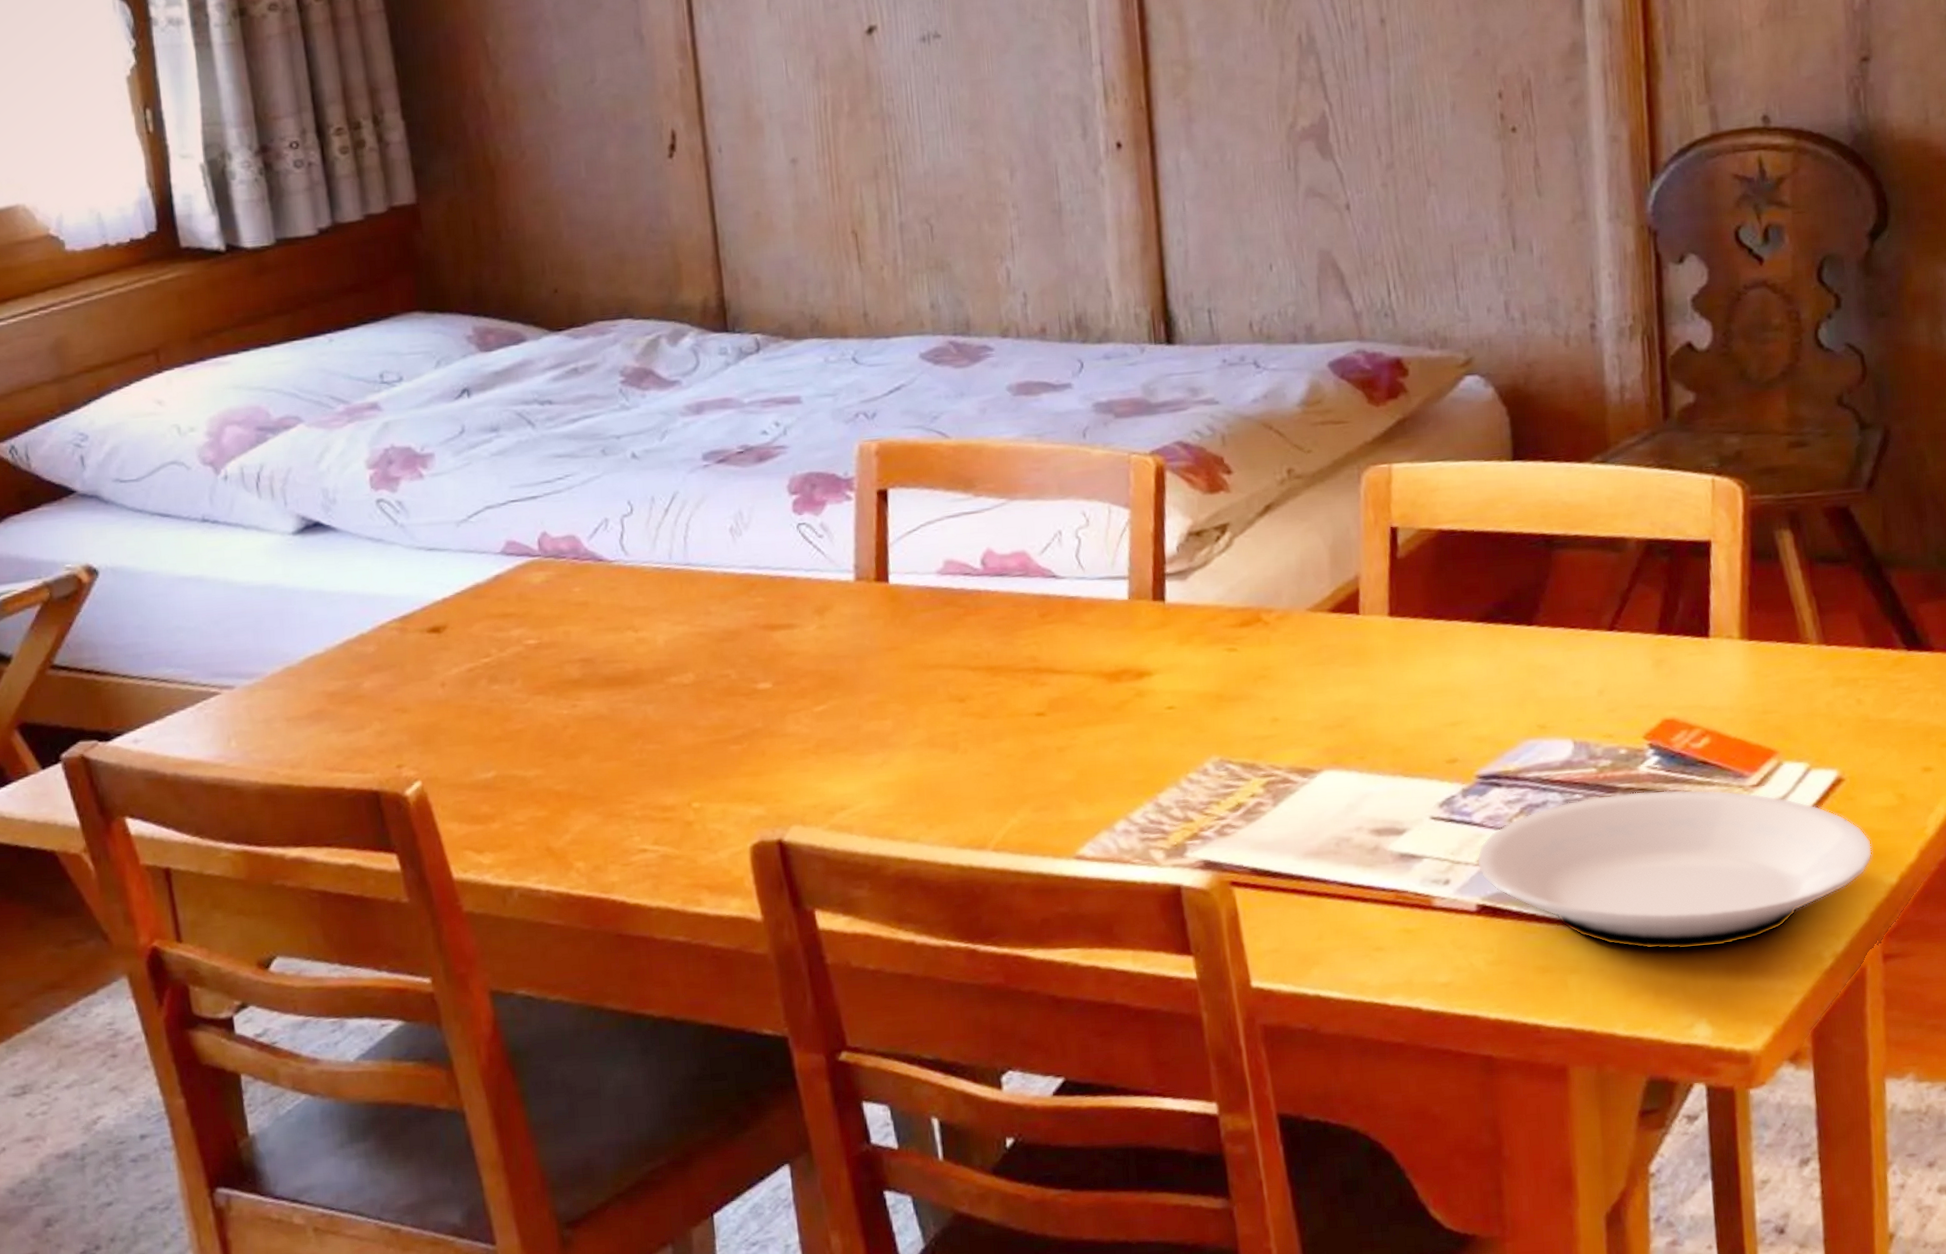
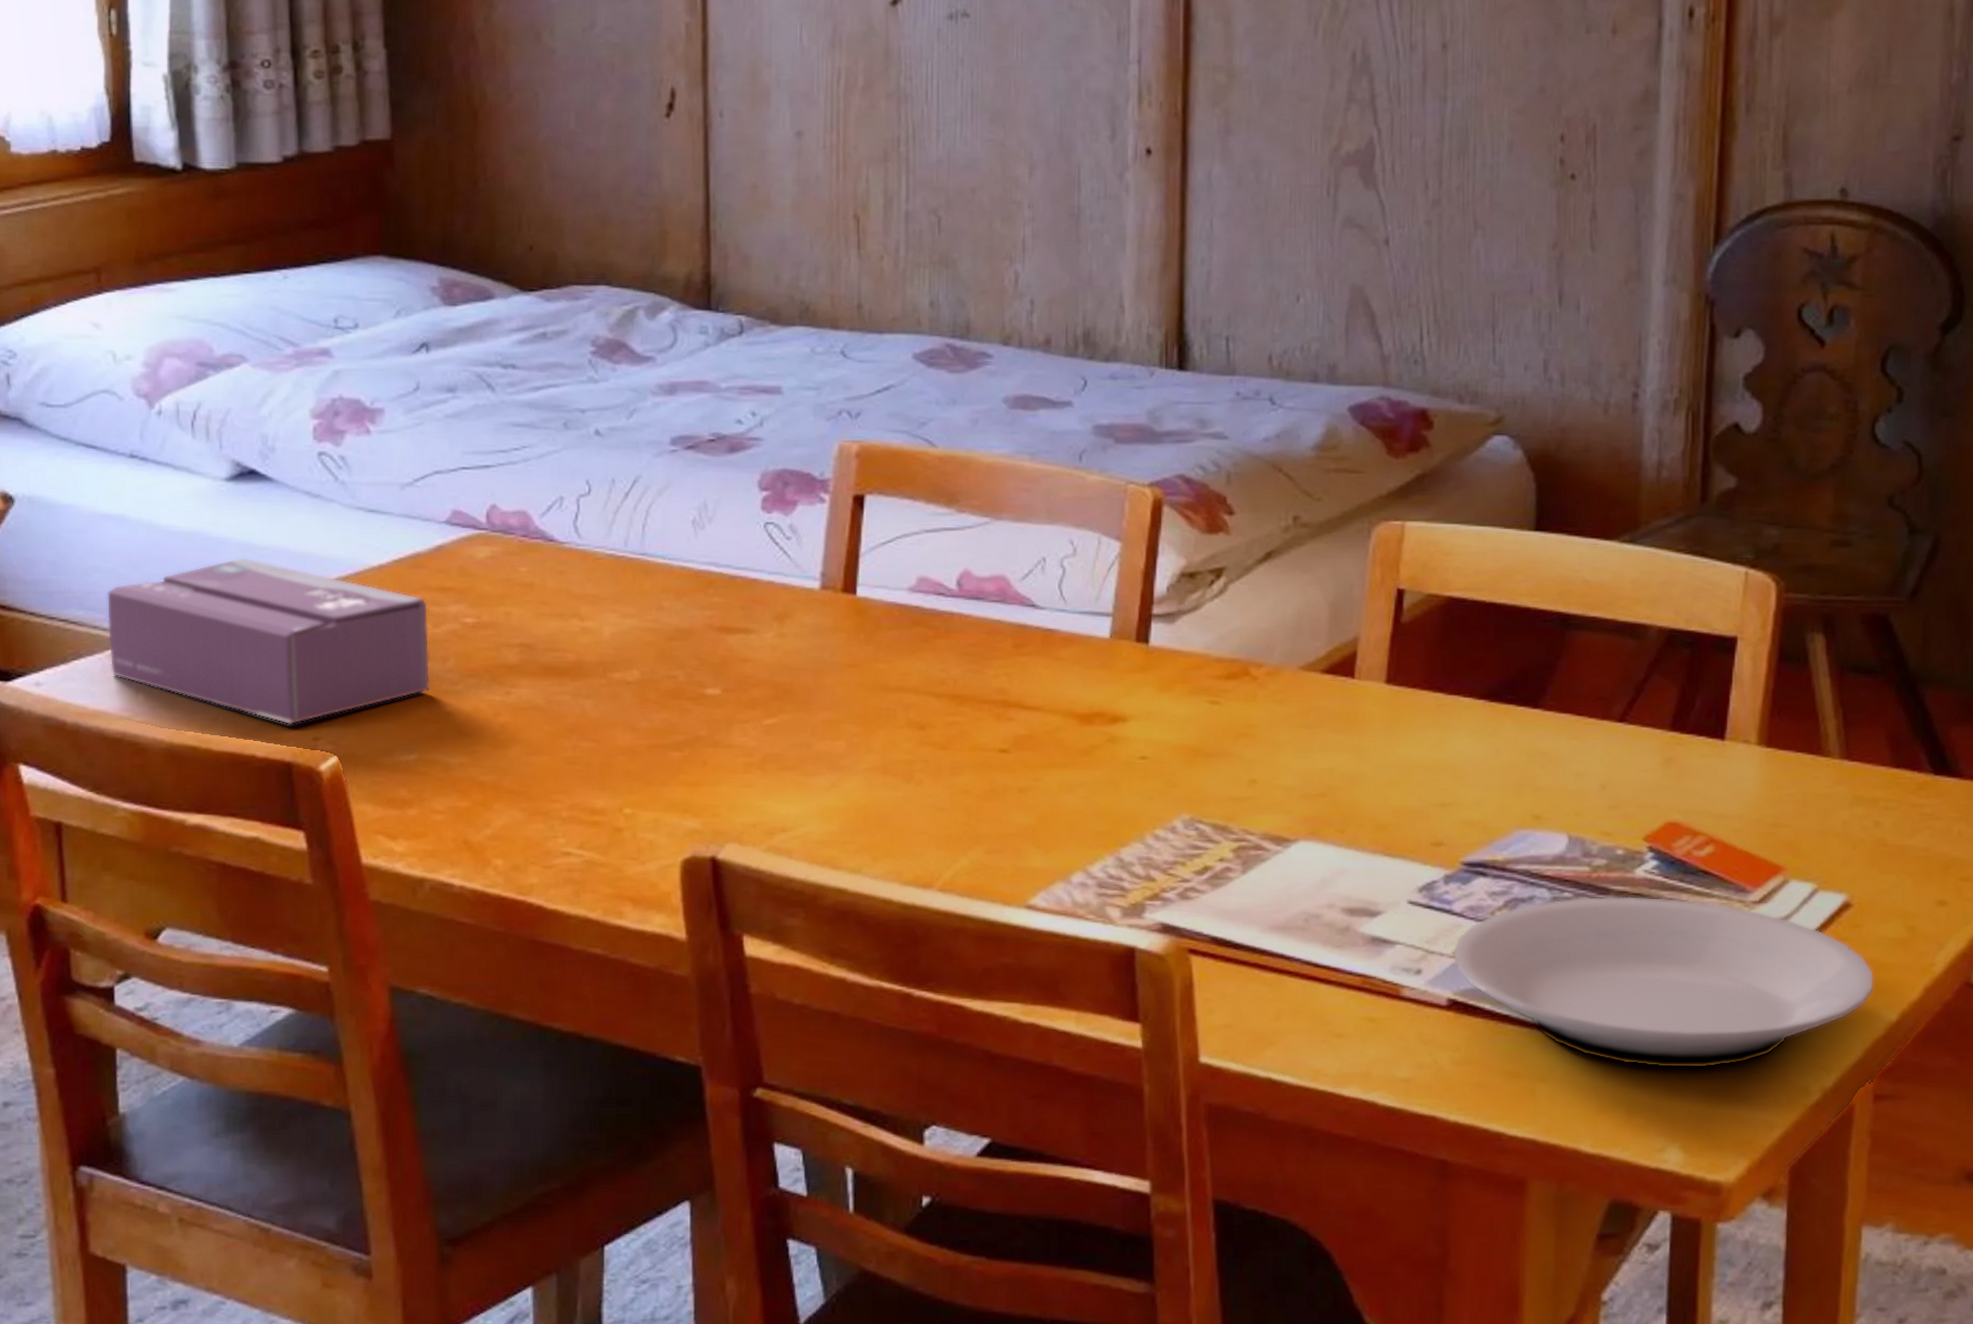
tissue box: none [192,604,502,756] -> present [106,557,431,725]

